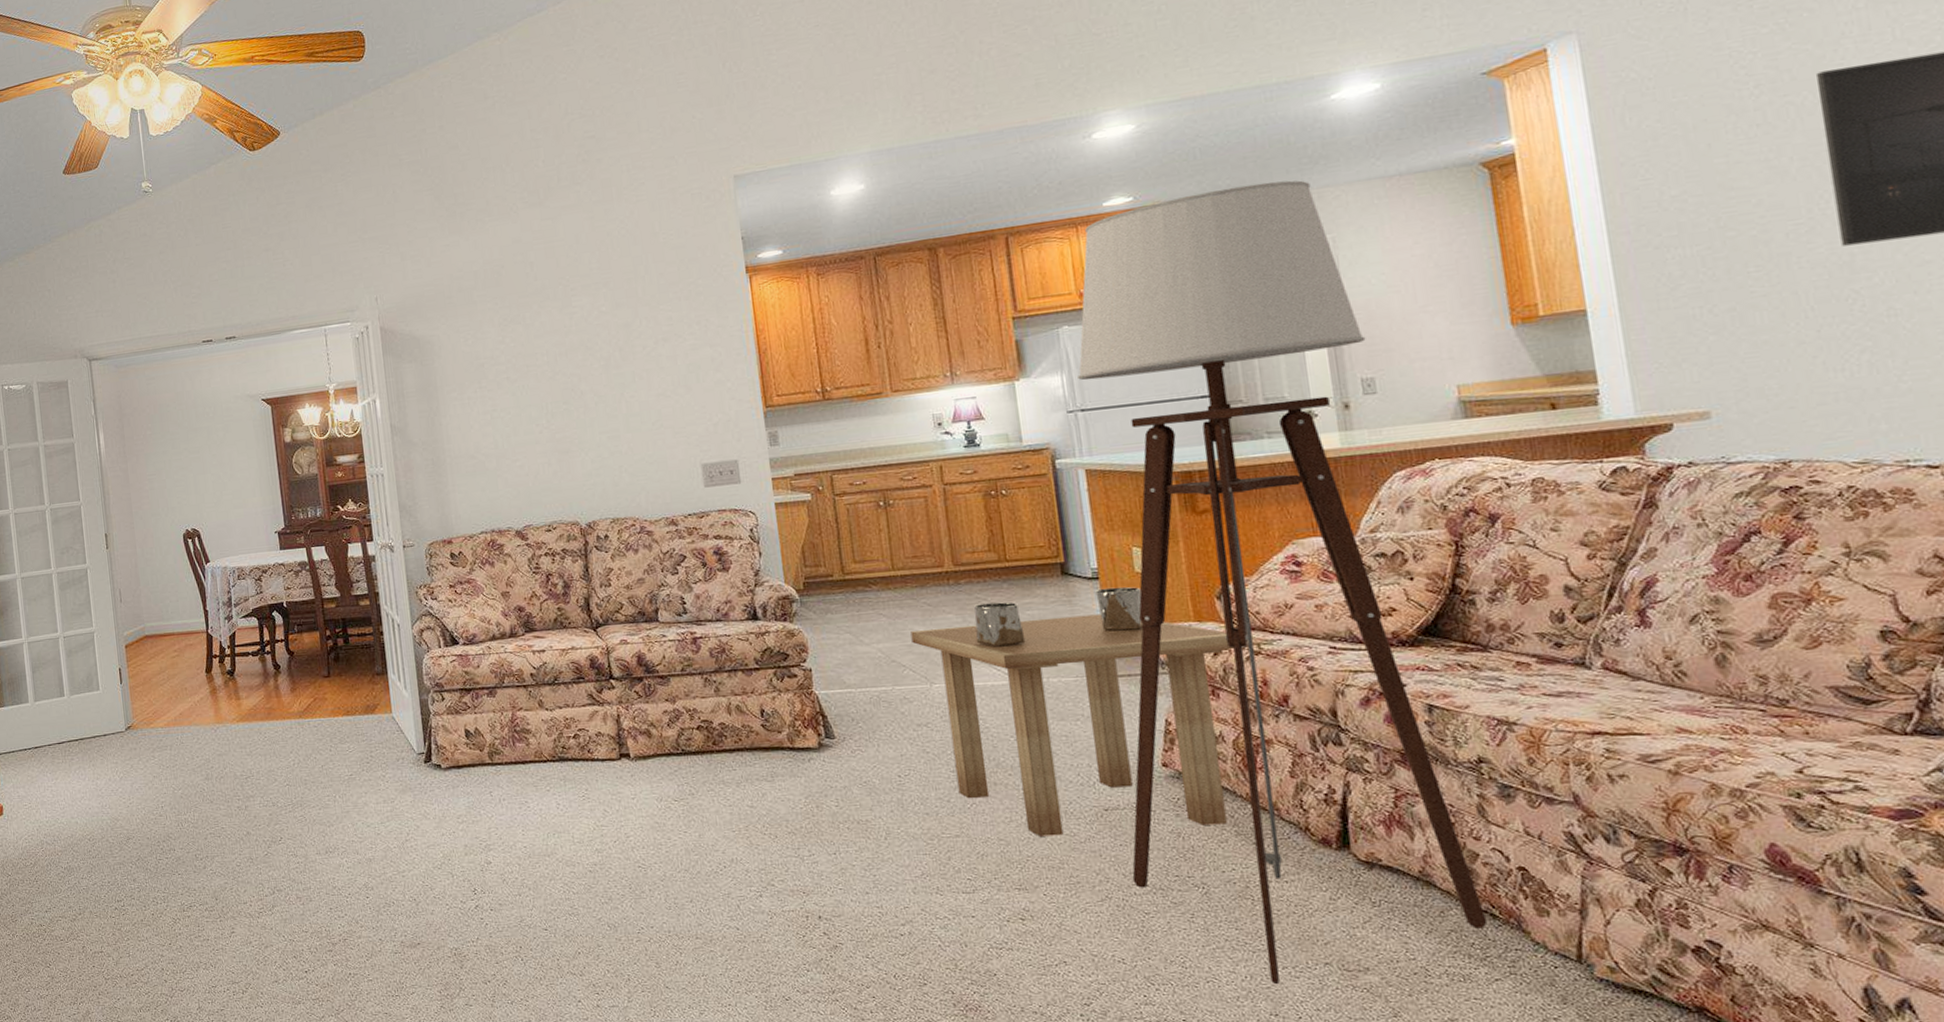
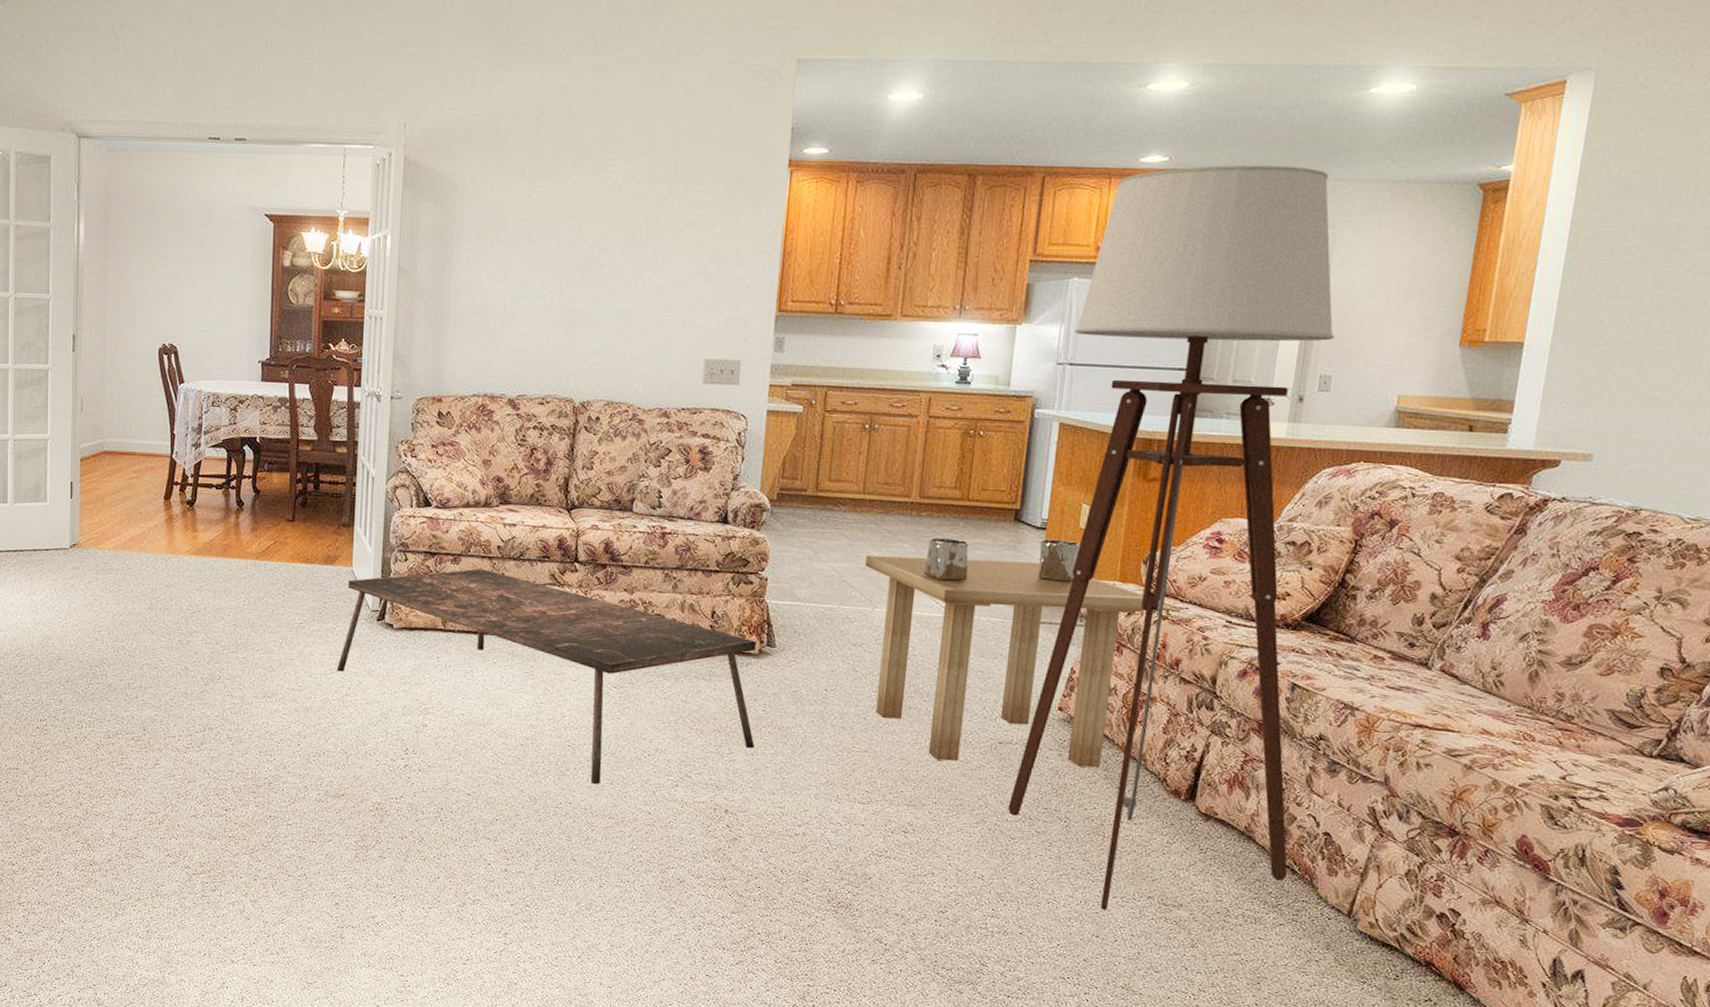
coffee table: none [390,698,835,905] -> present [336,568,757,785]

